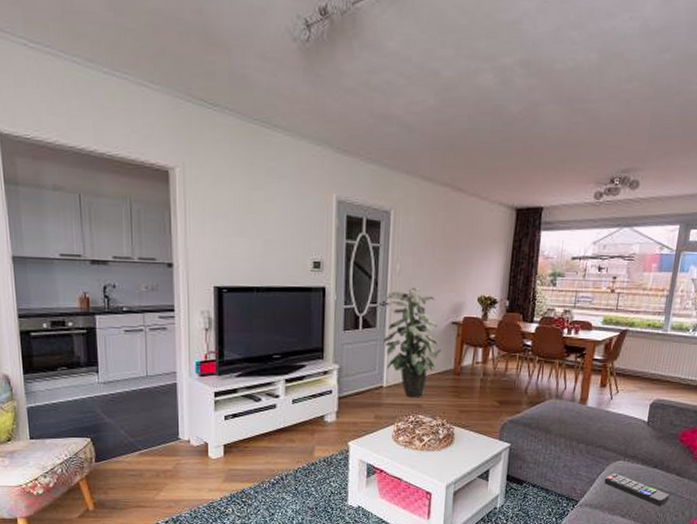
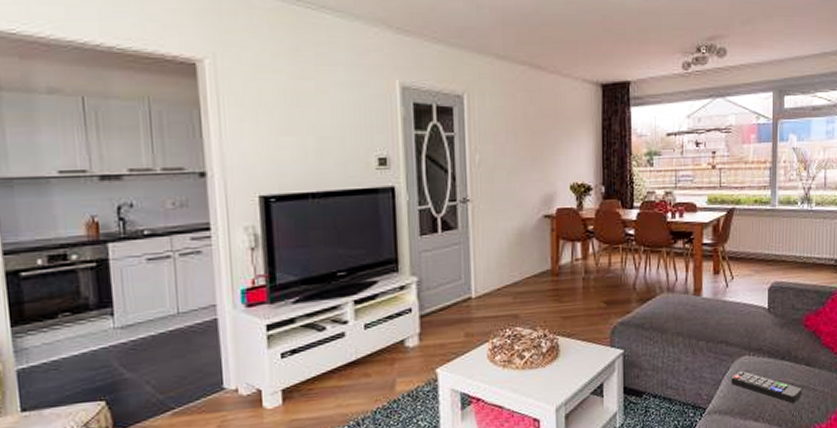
indoor plant: present [382,287,441,398] -> none [466,179,535,308]

